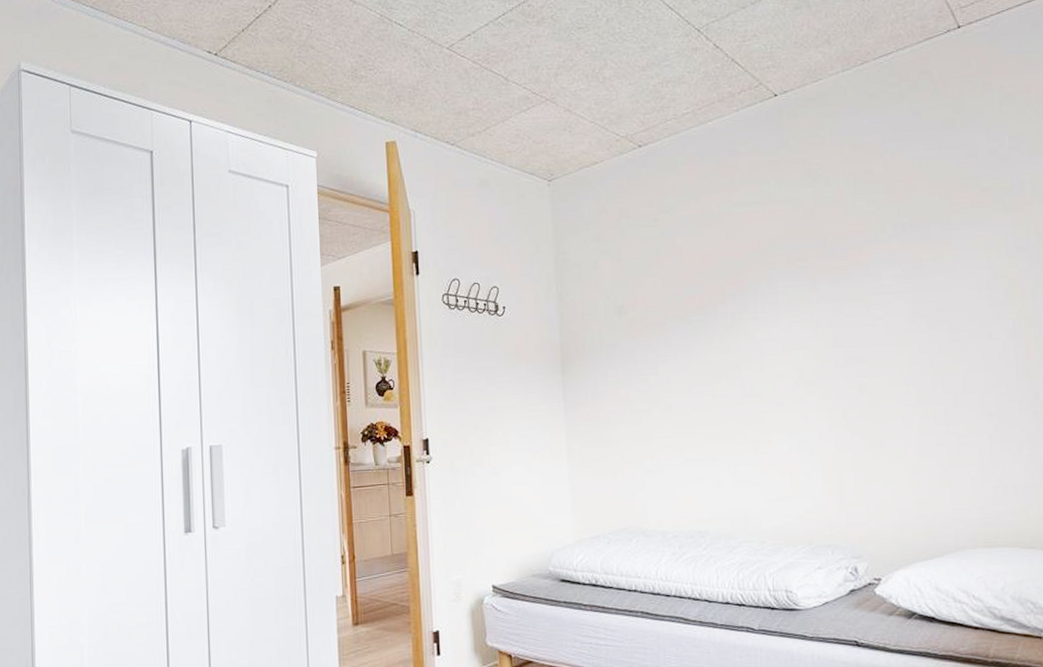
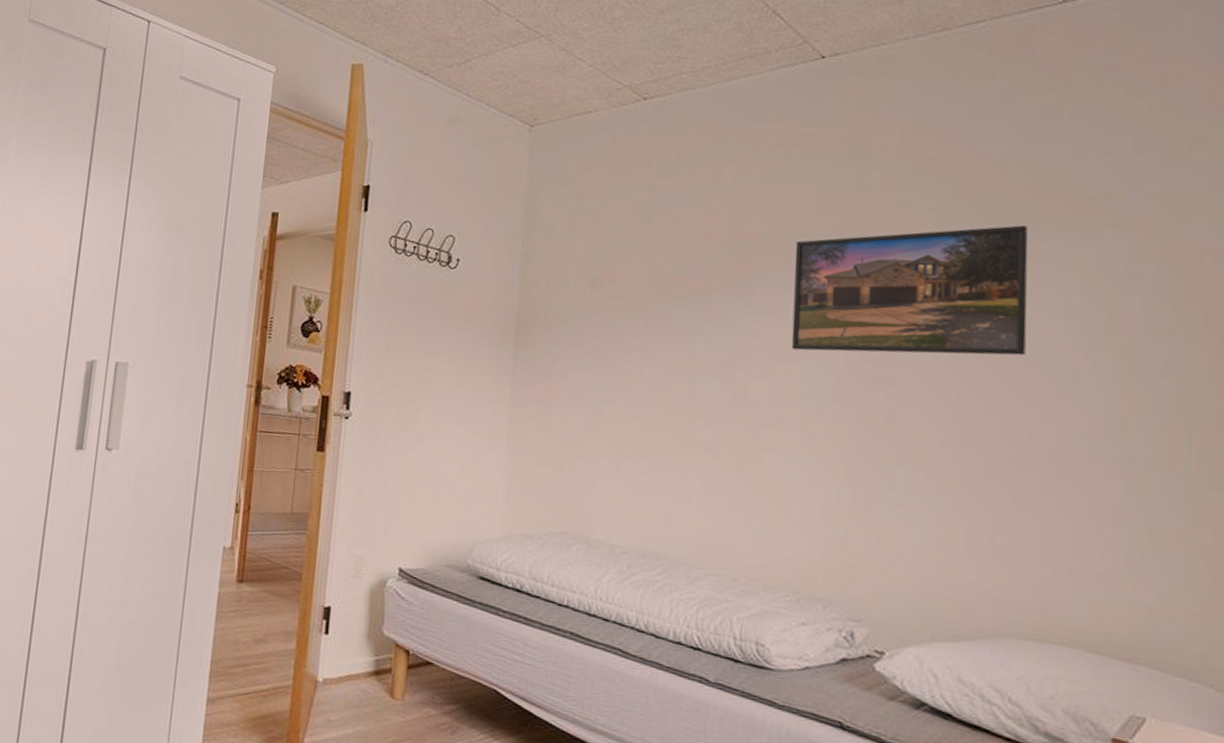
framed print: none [774,218,953,345] -> present [791,225,1029,356]

